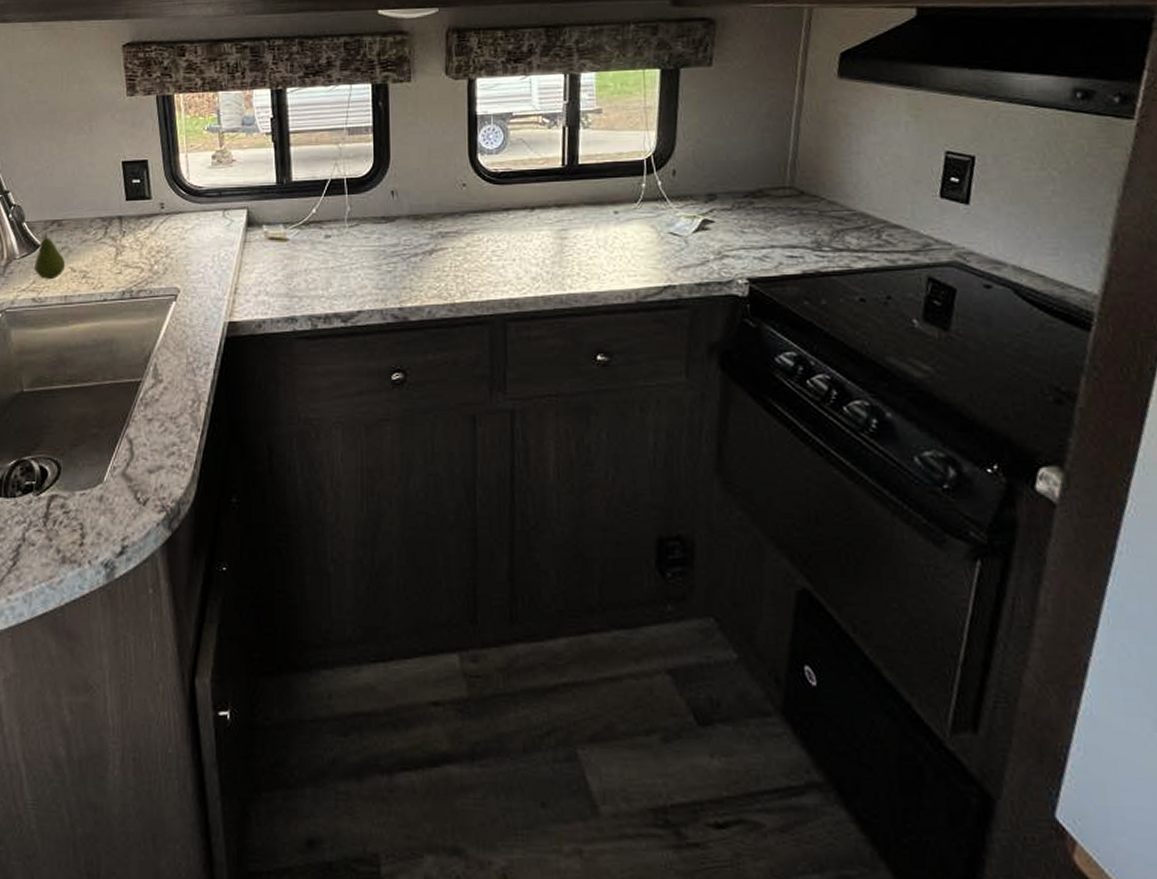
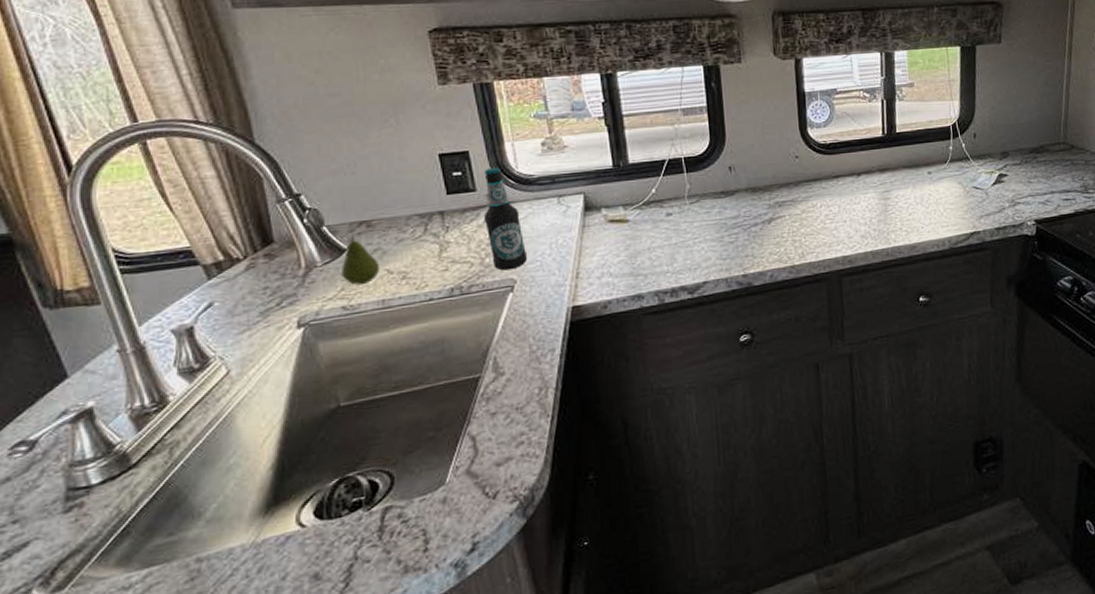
bottle: none [155,178,191,279] -> present [483,168,527,271]

